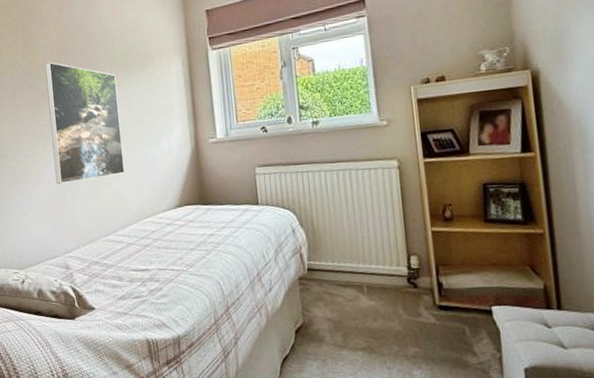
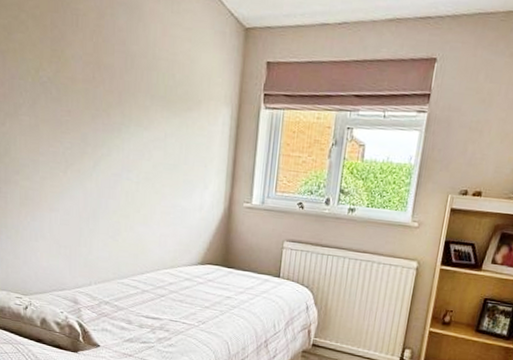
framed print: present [45,61,125,185] -> none [73,75,155,220]

